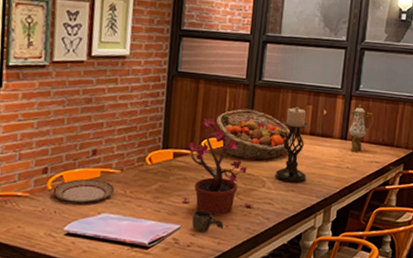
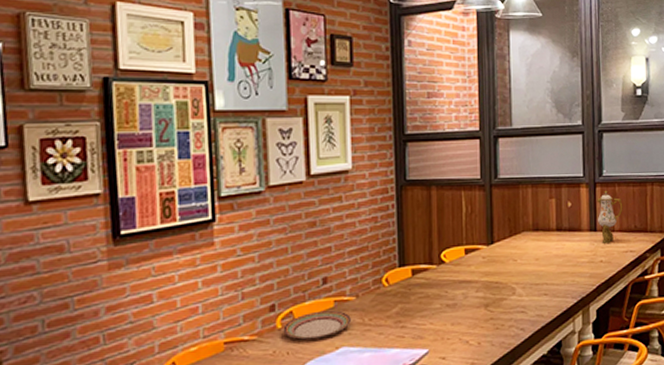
potted plant: present [182,118,253,215] -> none [427,227,505,333]
cup: present [192,210,224,231] -> none [441,329,476,353]
fruit basket: present [216,109,293,161] -> none [455,211,539,267]
candle holder: present [275,107,309,184] -> none [524,202,559,288]

